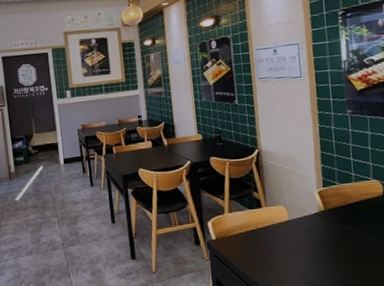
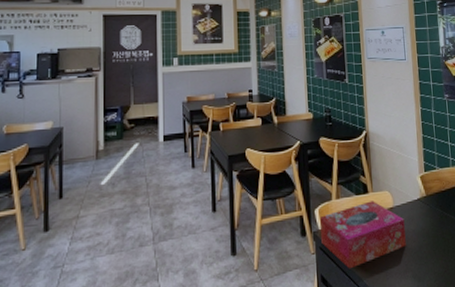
tissue box: none [213,214,303,275] -> present [320,201,406,269]

